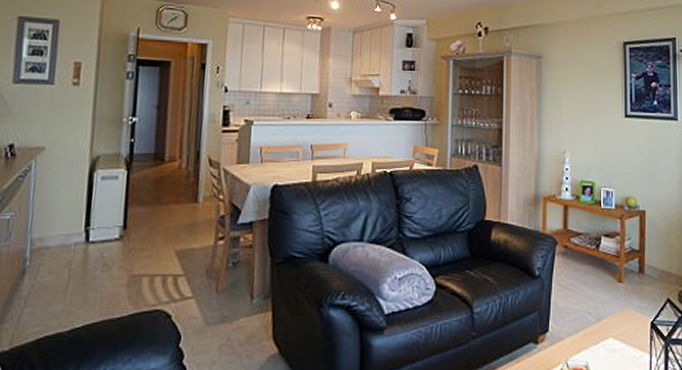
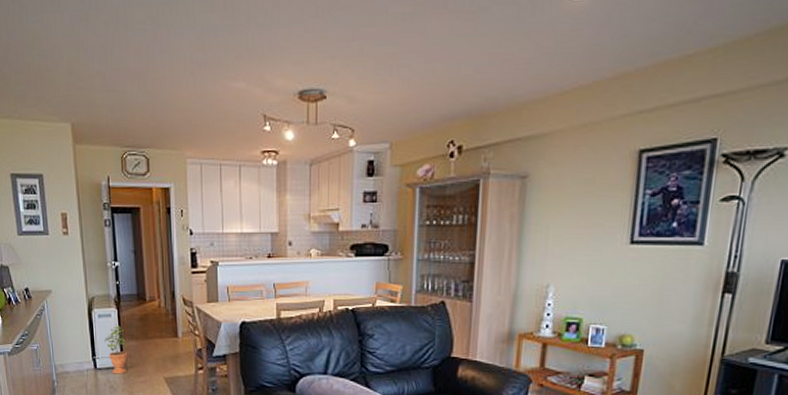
potted plant: none [105,188,134,248] -> present [105,325,128,374]

